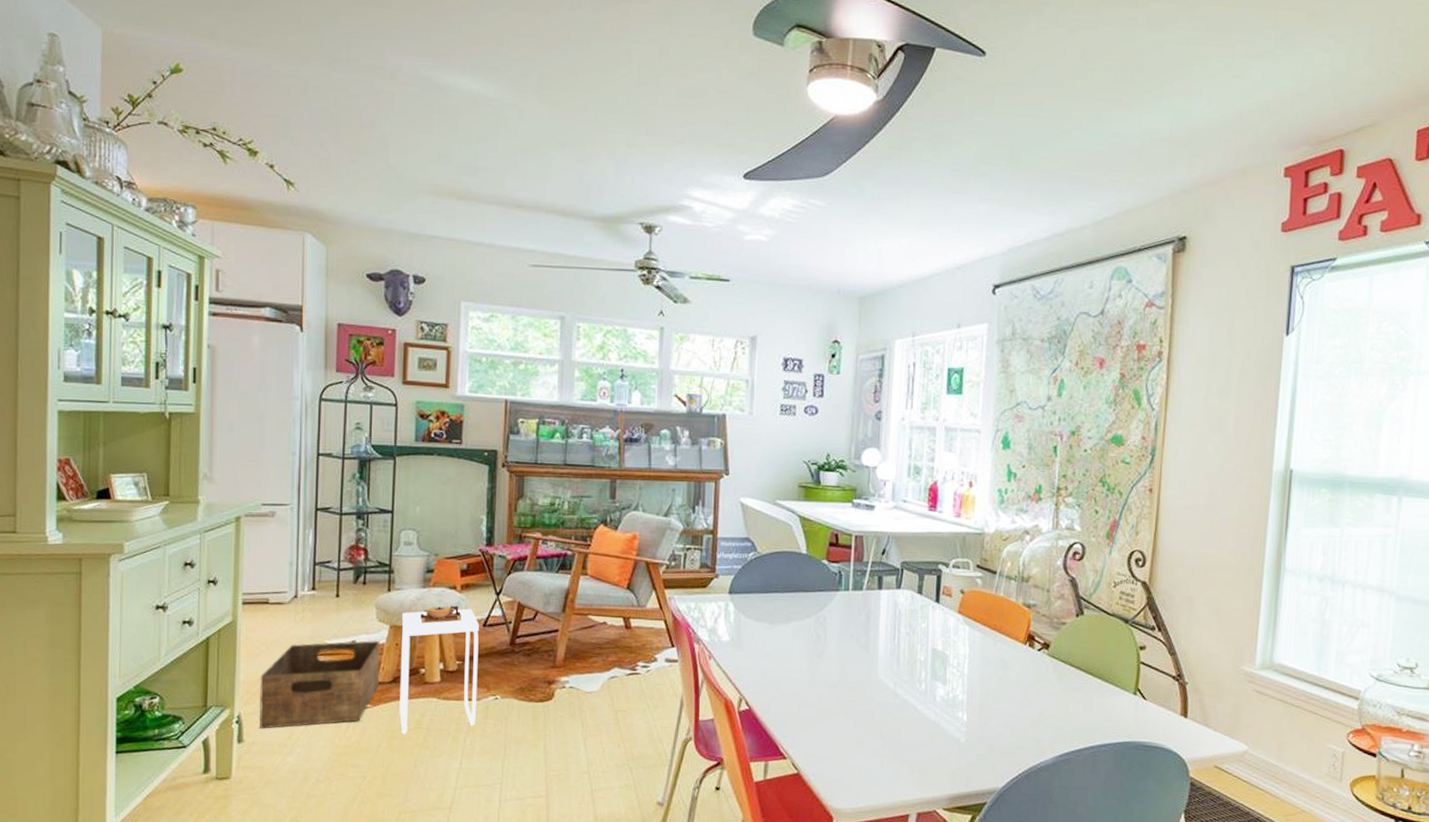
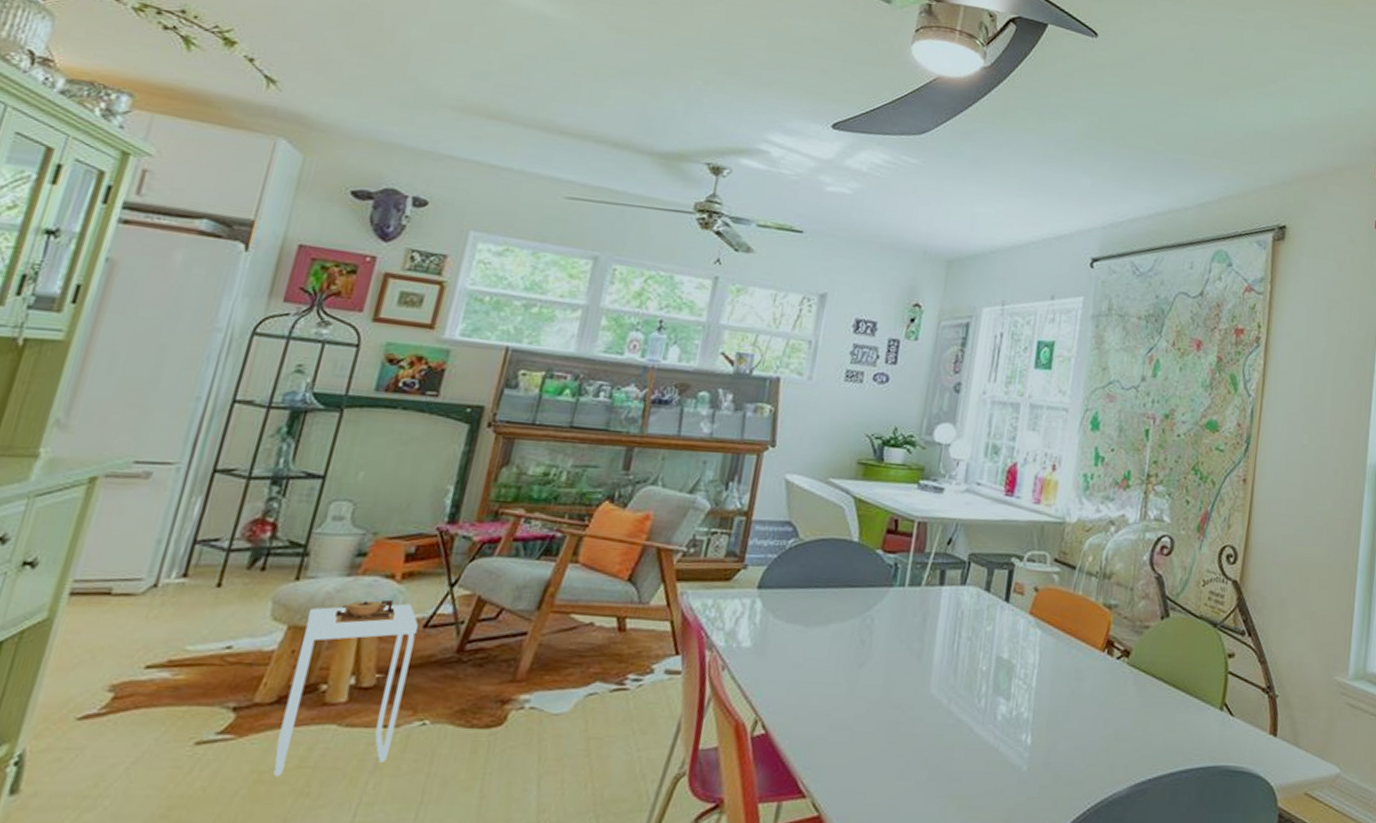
storage basket: present [259,641,380,729] -> none [51,646,269,773]

